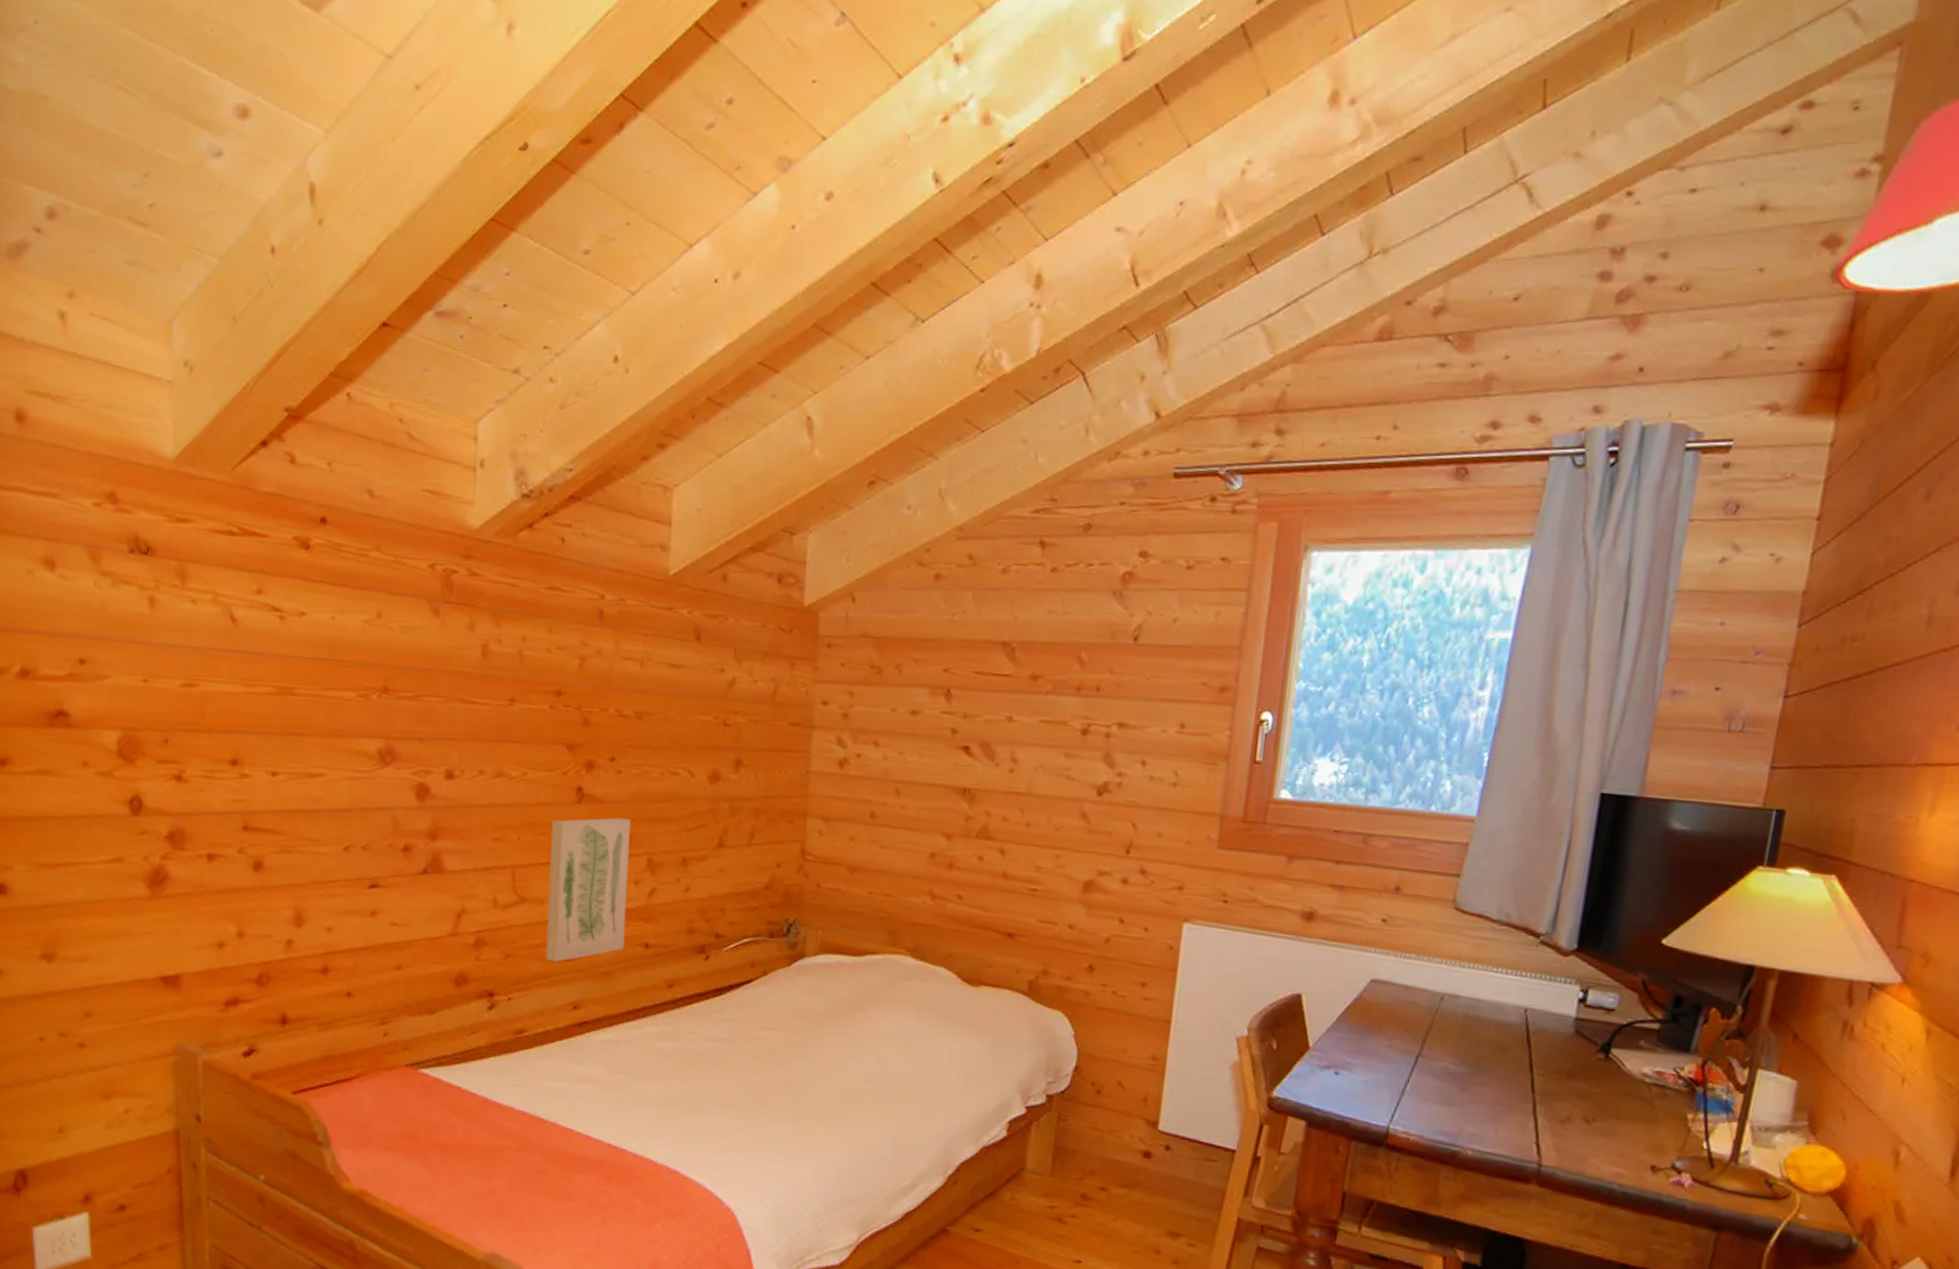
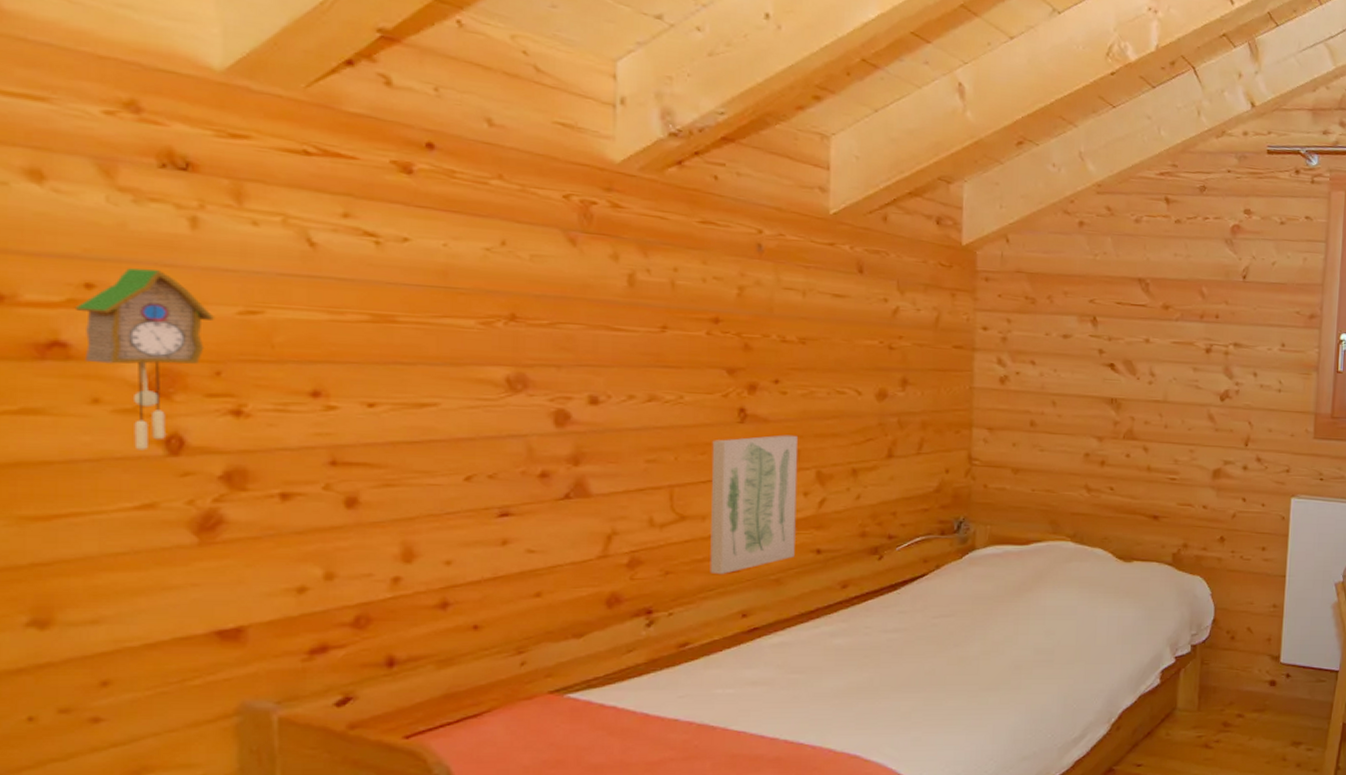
cuckoo clock: none [72,645,164,810] -> present [74,268,214,451]

